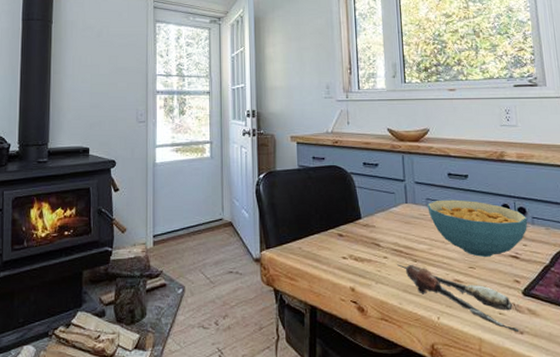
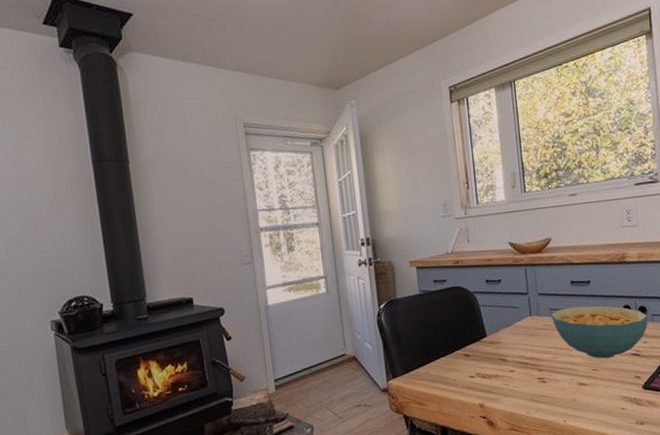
spoon: present [397,264,520,332] -> none [524,374,640,423]

